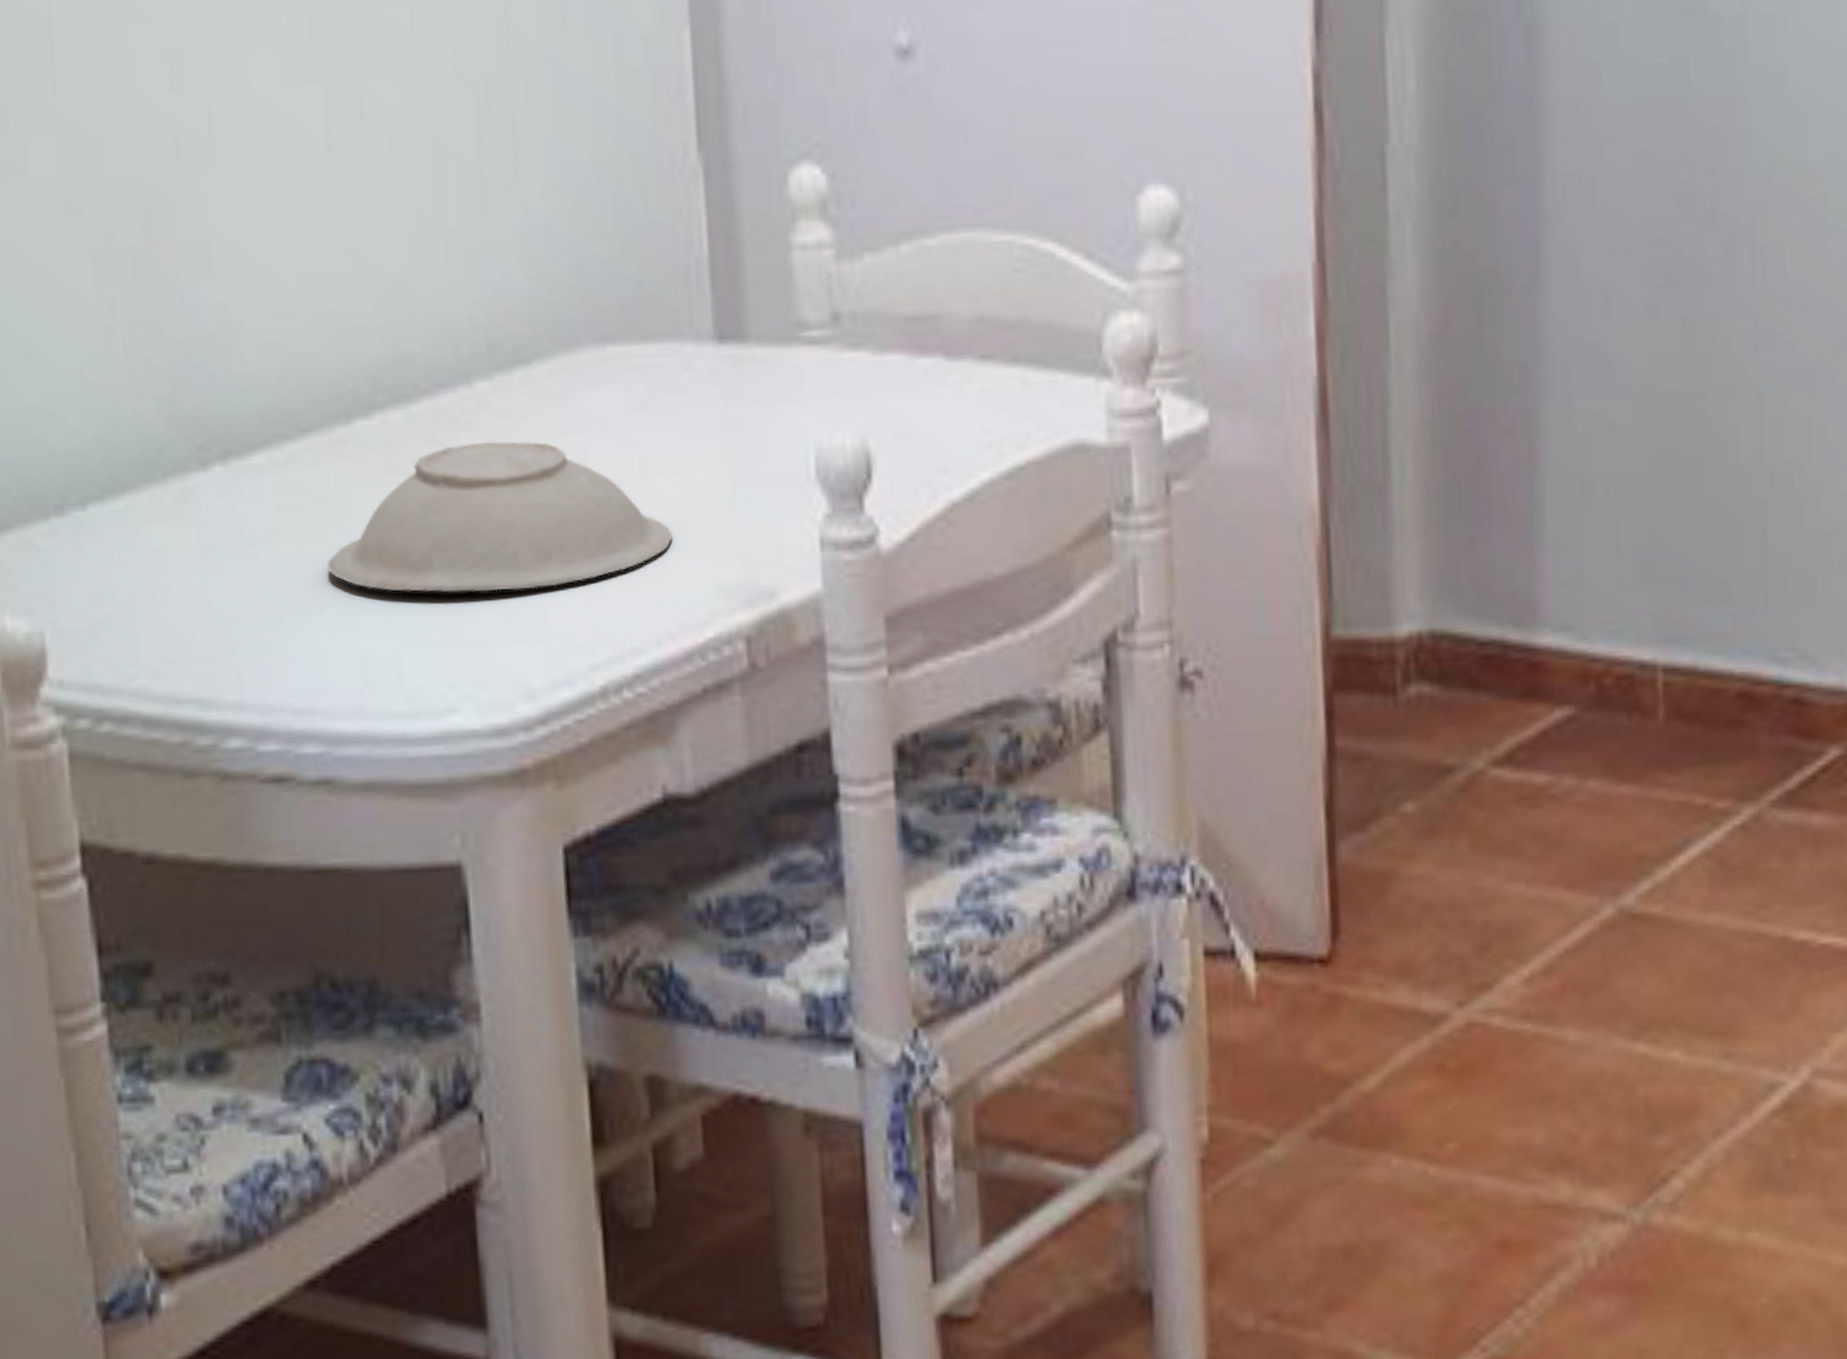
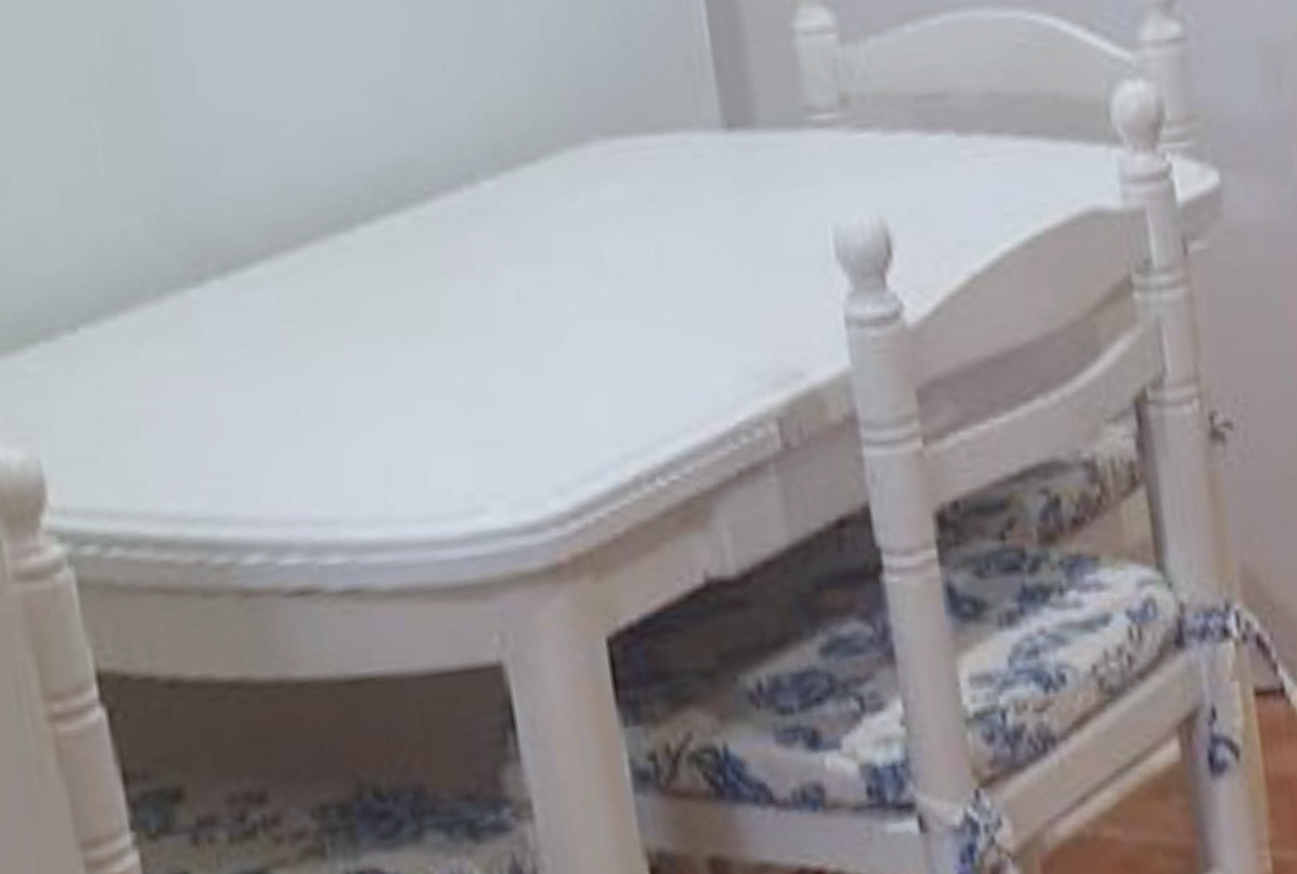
bowl: present [326,441,674,593] -> none [338,238,696,397]

